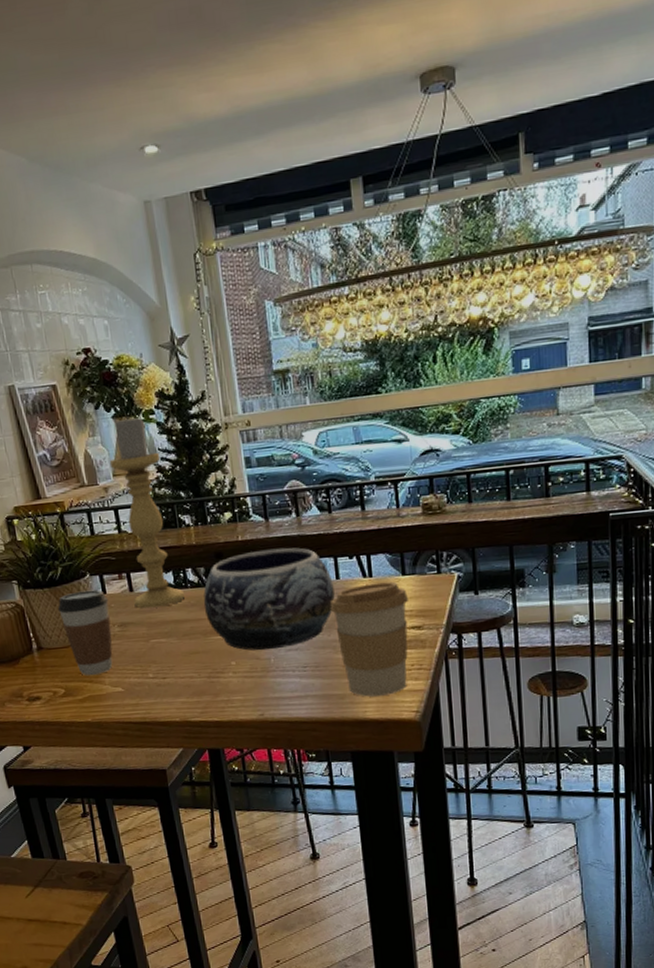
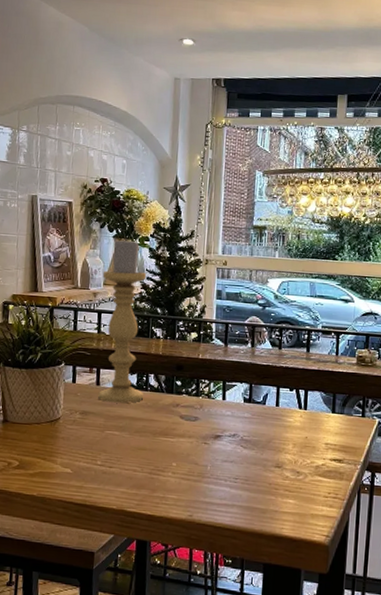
coffee cup: present [57,589,113,676] -> none [29,377,76,454]
decorative bowl: present [203,547,335,651] -> none [158,370,273,459]
coffee cup: present [330,581,409,697] -> none [266,415,335,517]

